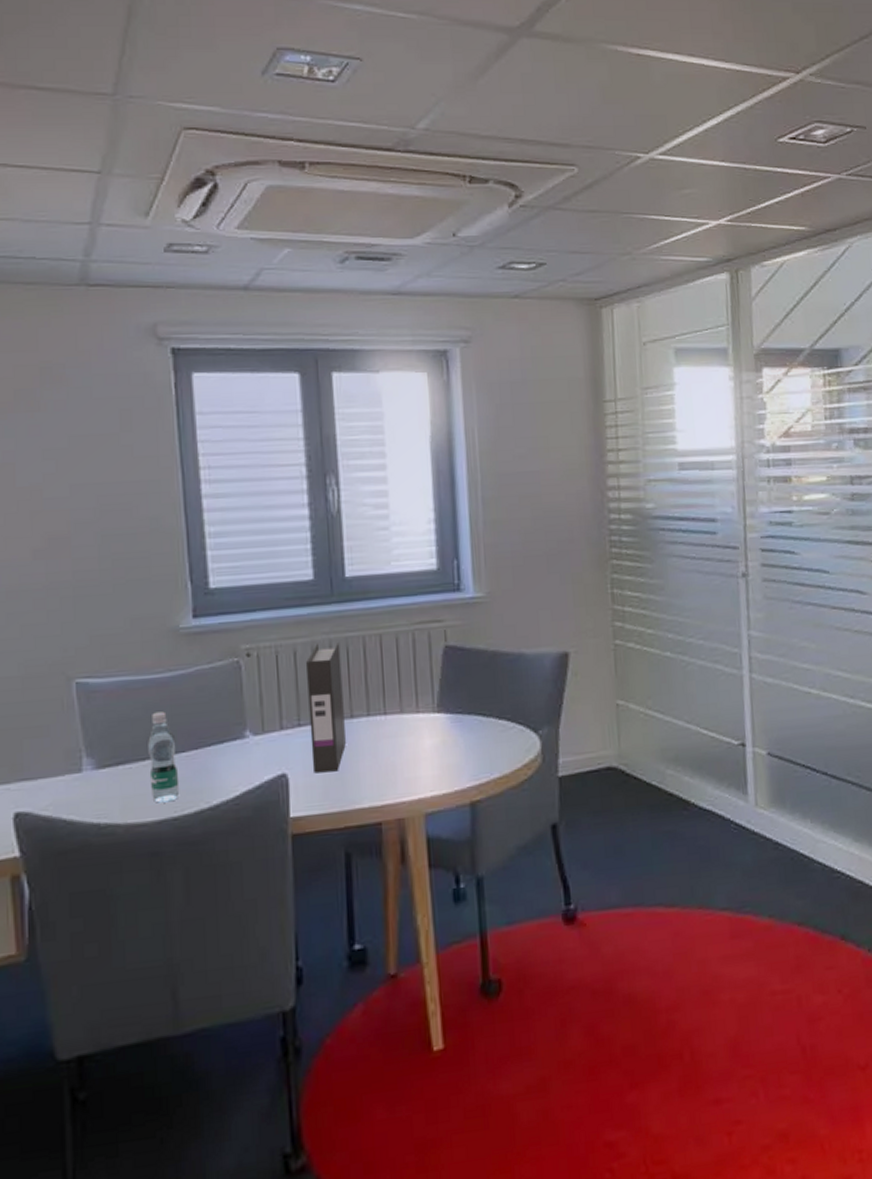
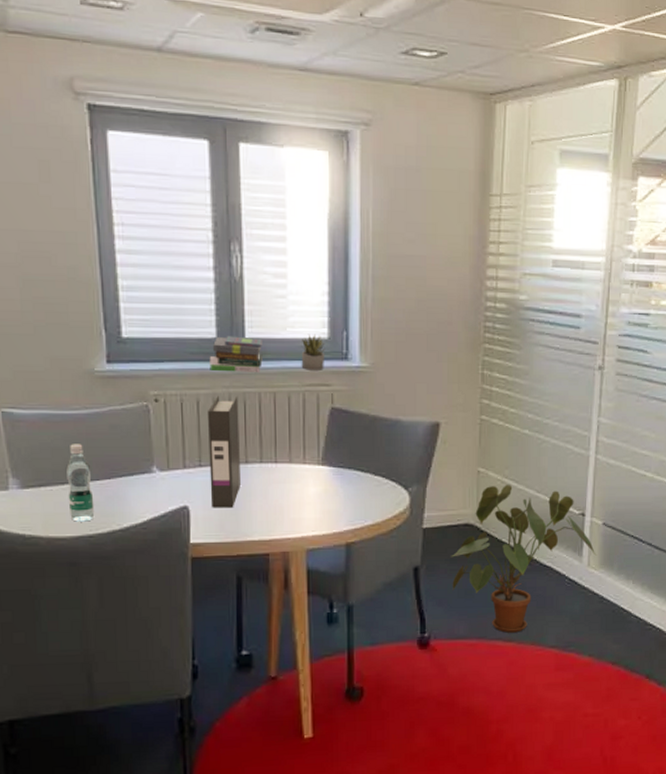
books: none [306,575,366,617] -> present [209,336,263,374]
succulent plant: none [408,565,435,608] -> present [301,333,325,372]
house plant: none [594,717,765,897] -> present [451,485,597,633]

